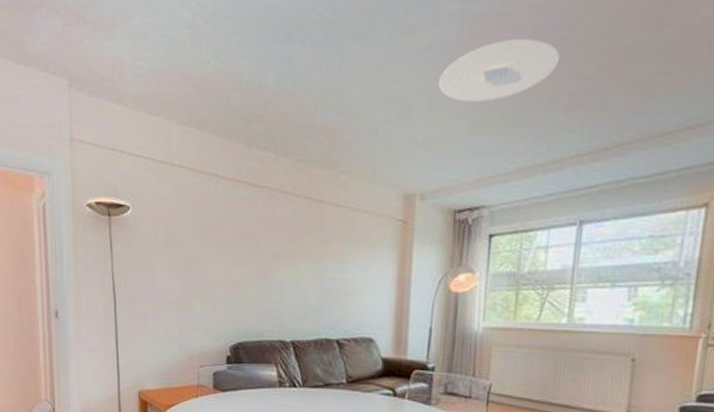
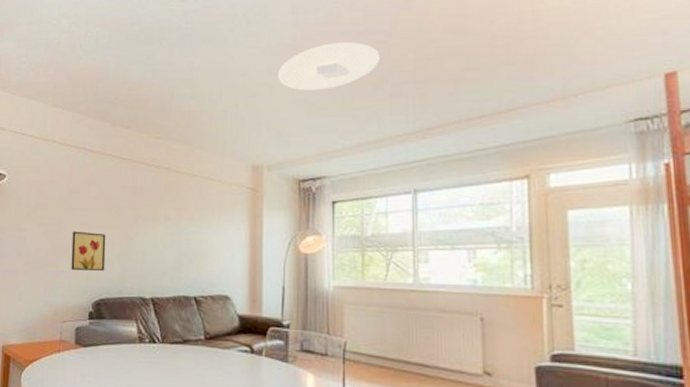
wall art: none [206,270,243,313] -> present [71,231,106,271]

